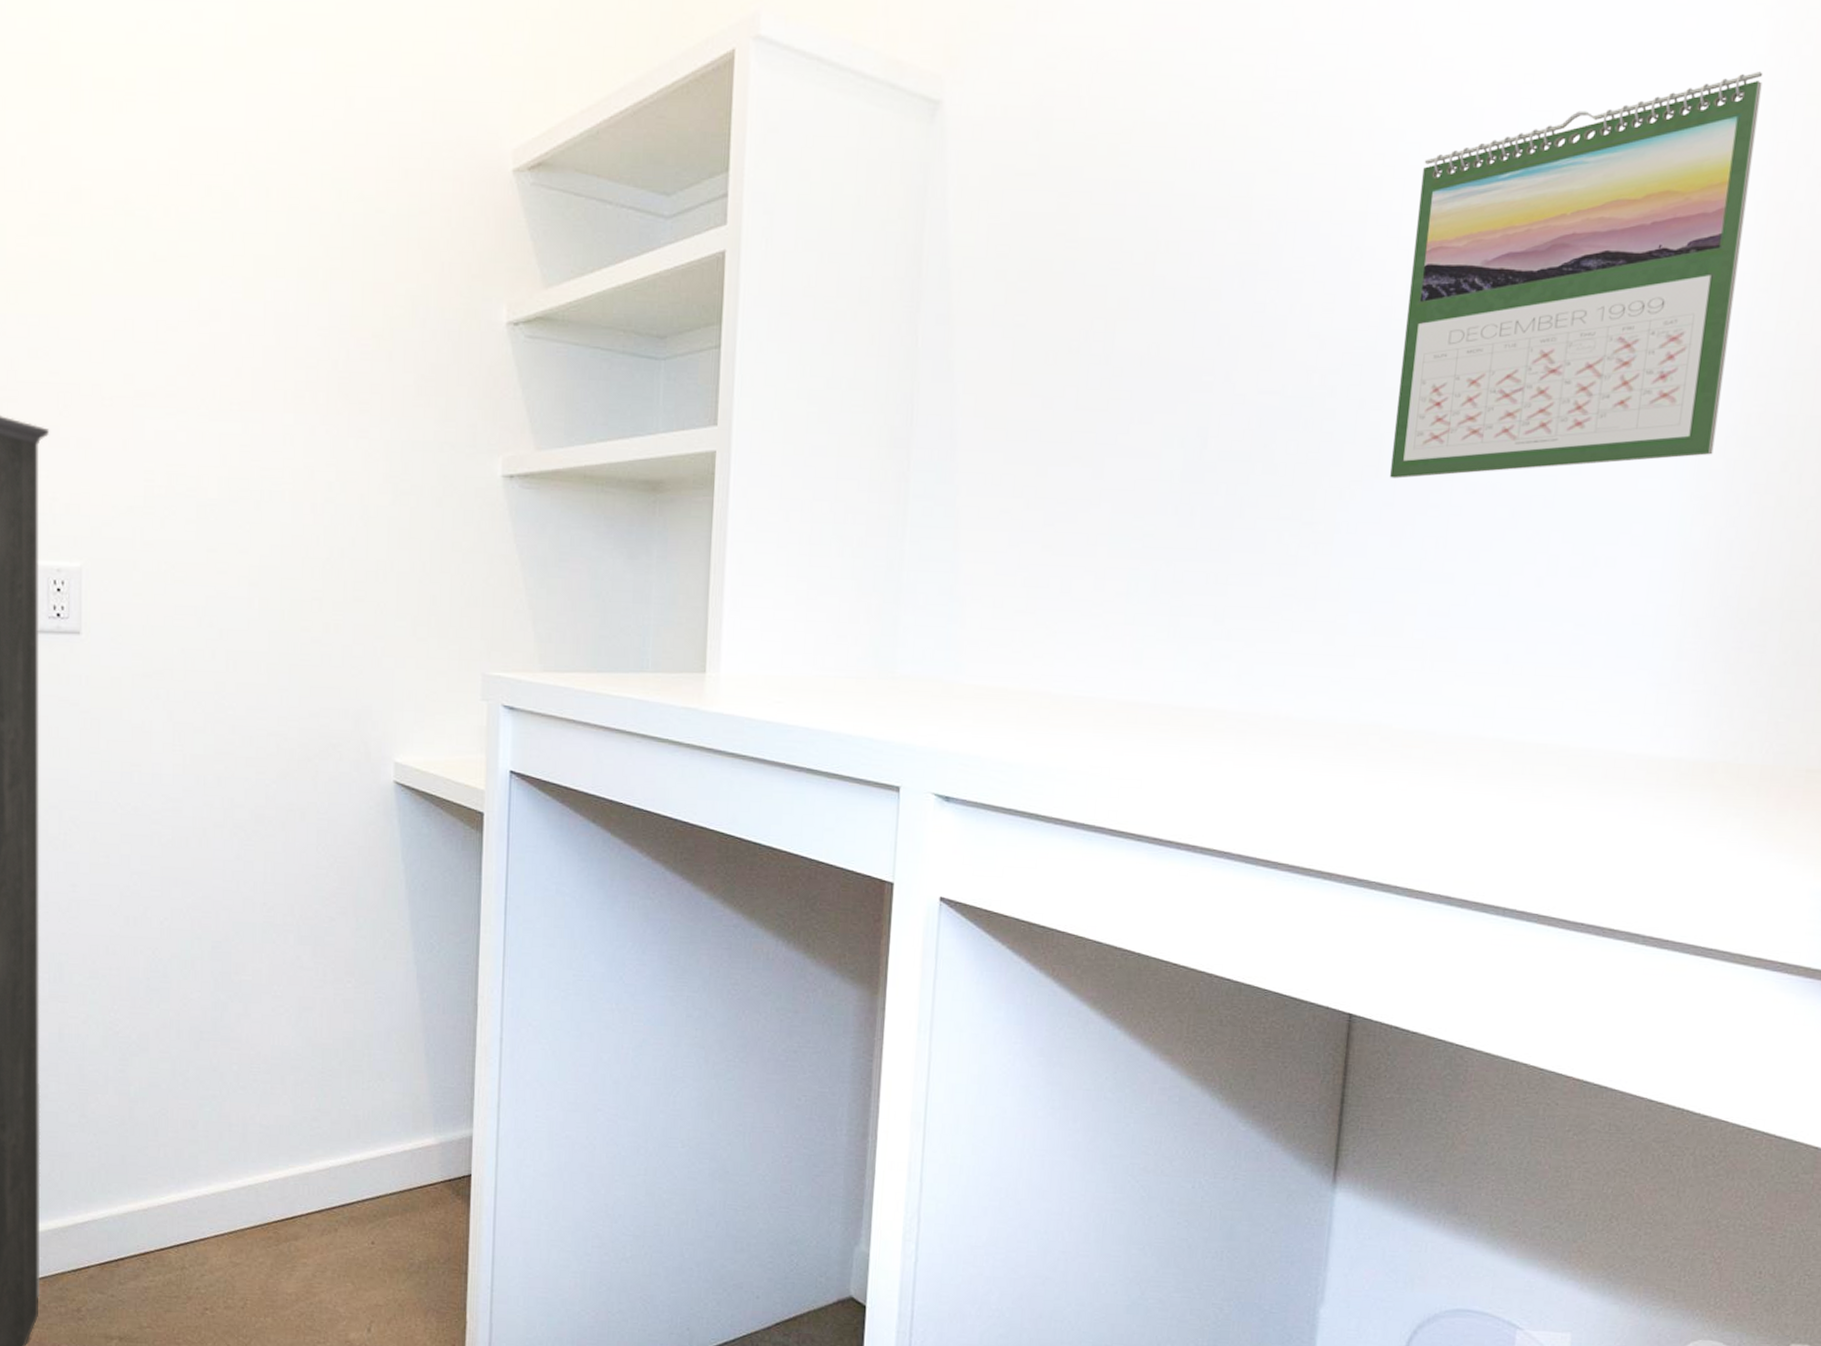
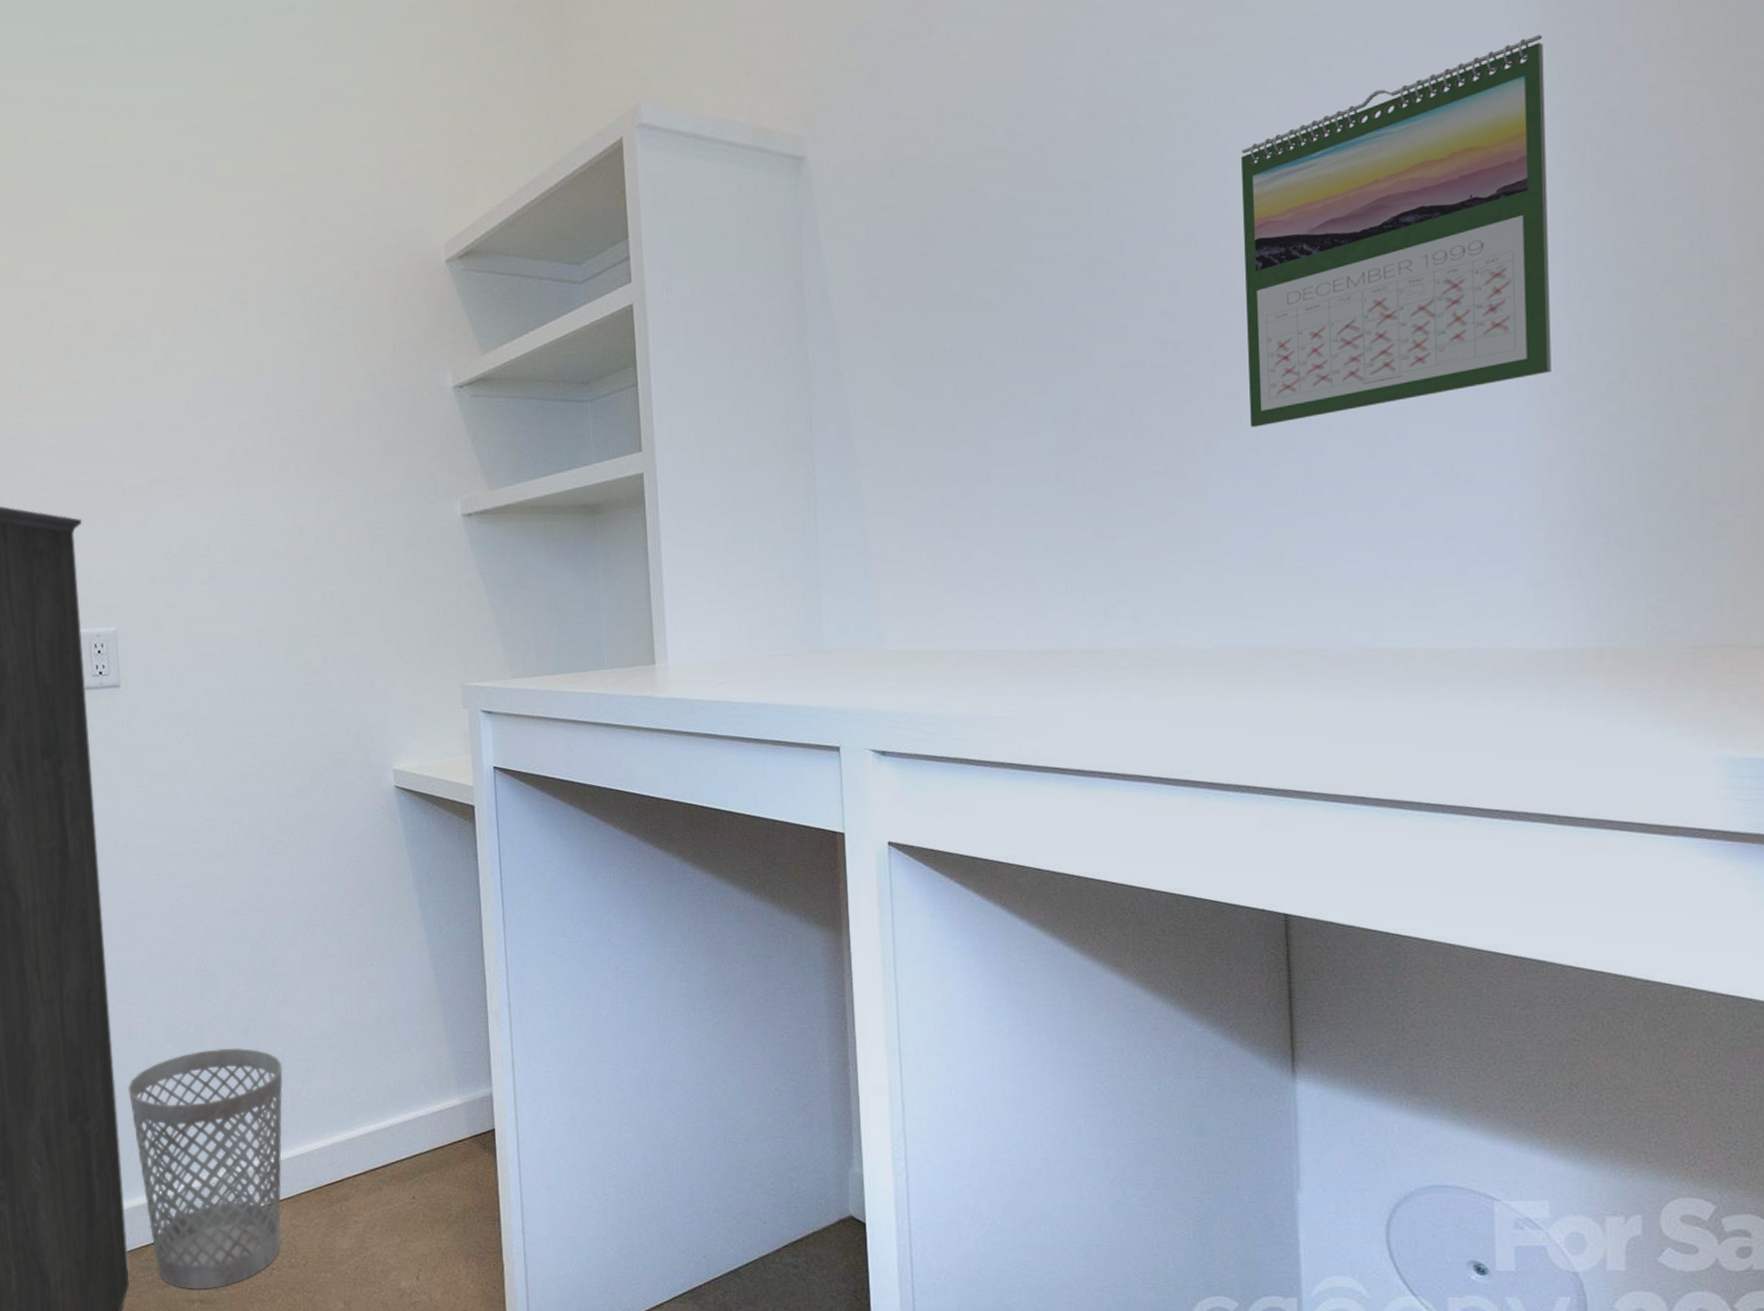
wastebasket: none [53,1060,236,1326] -> present [127,1047,283,1289]

